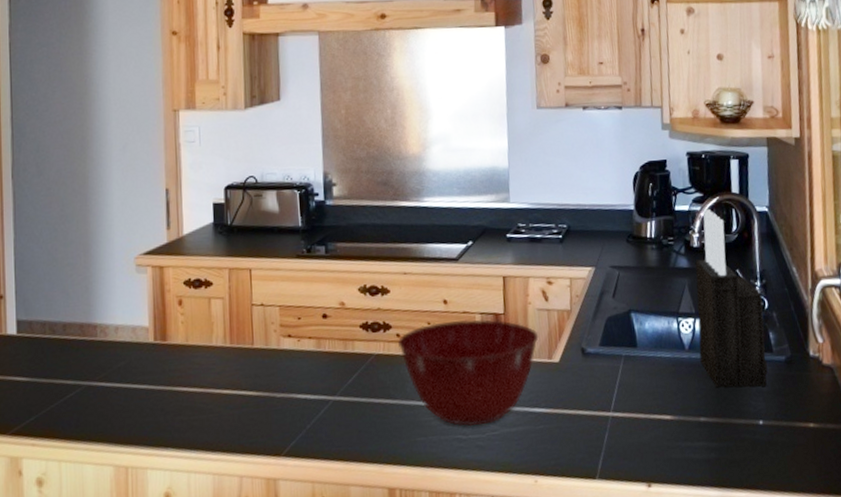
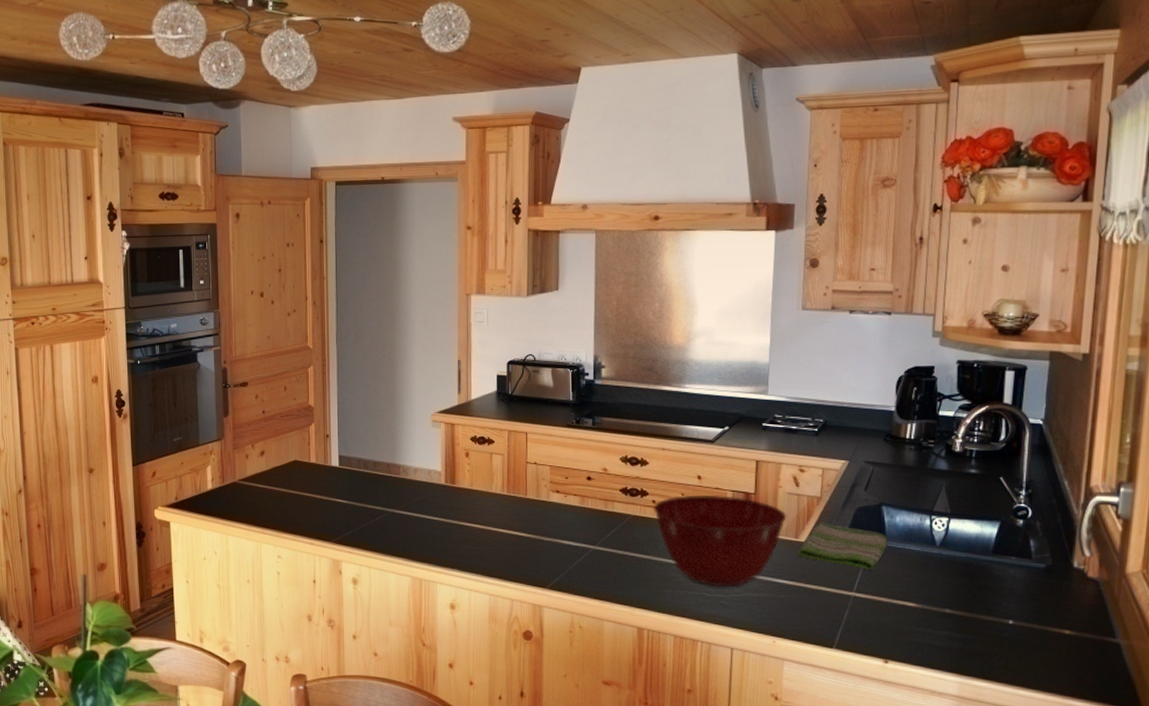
dish towel: none [552,337,641,385] -> present [797,522,889,570]
knife block: present [695,208,768,388] -> none [951,416,1026,590]

